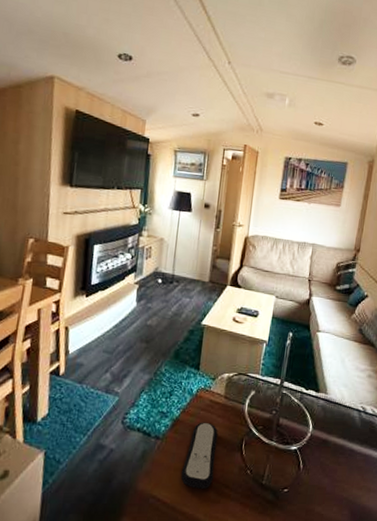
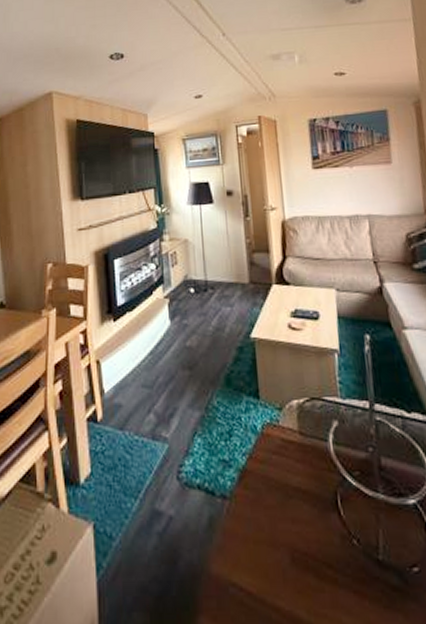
remote control: present [180,422,218,489] -> none [263,470,308,570]

